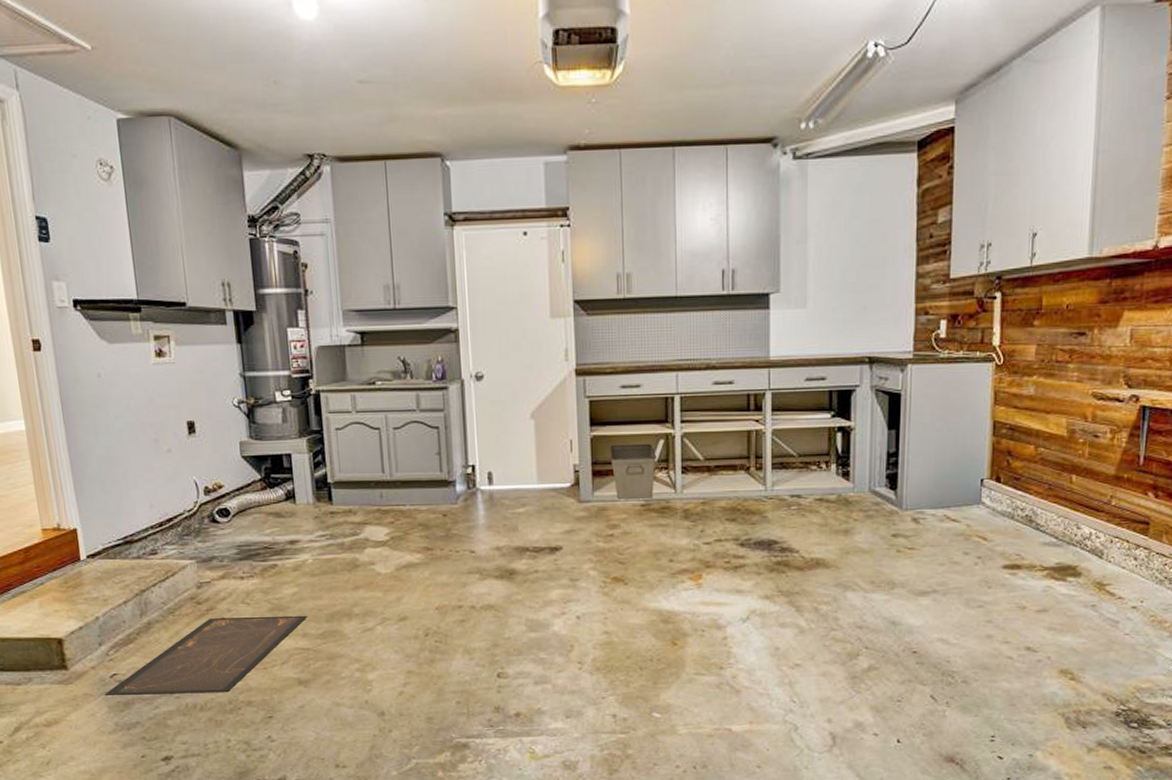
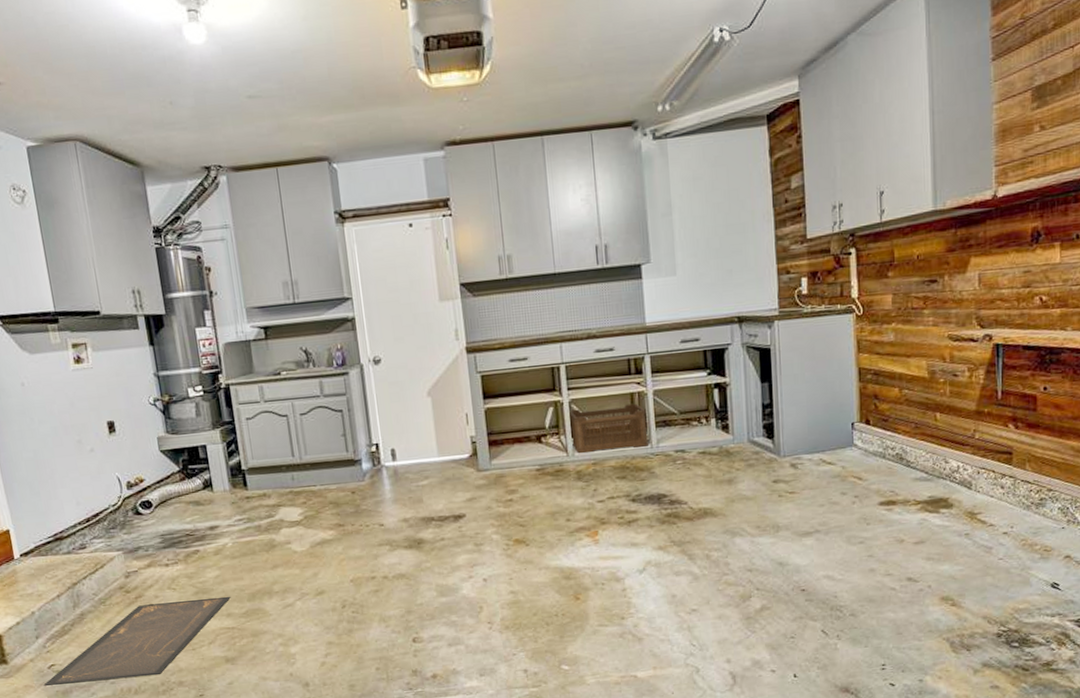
storage bin: present [610,444,657,499] -> none [503,412,548,466]
plastic crate: none [681,442,763,490] -> present [569,403,649,453]

